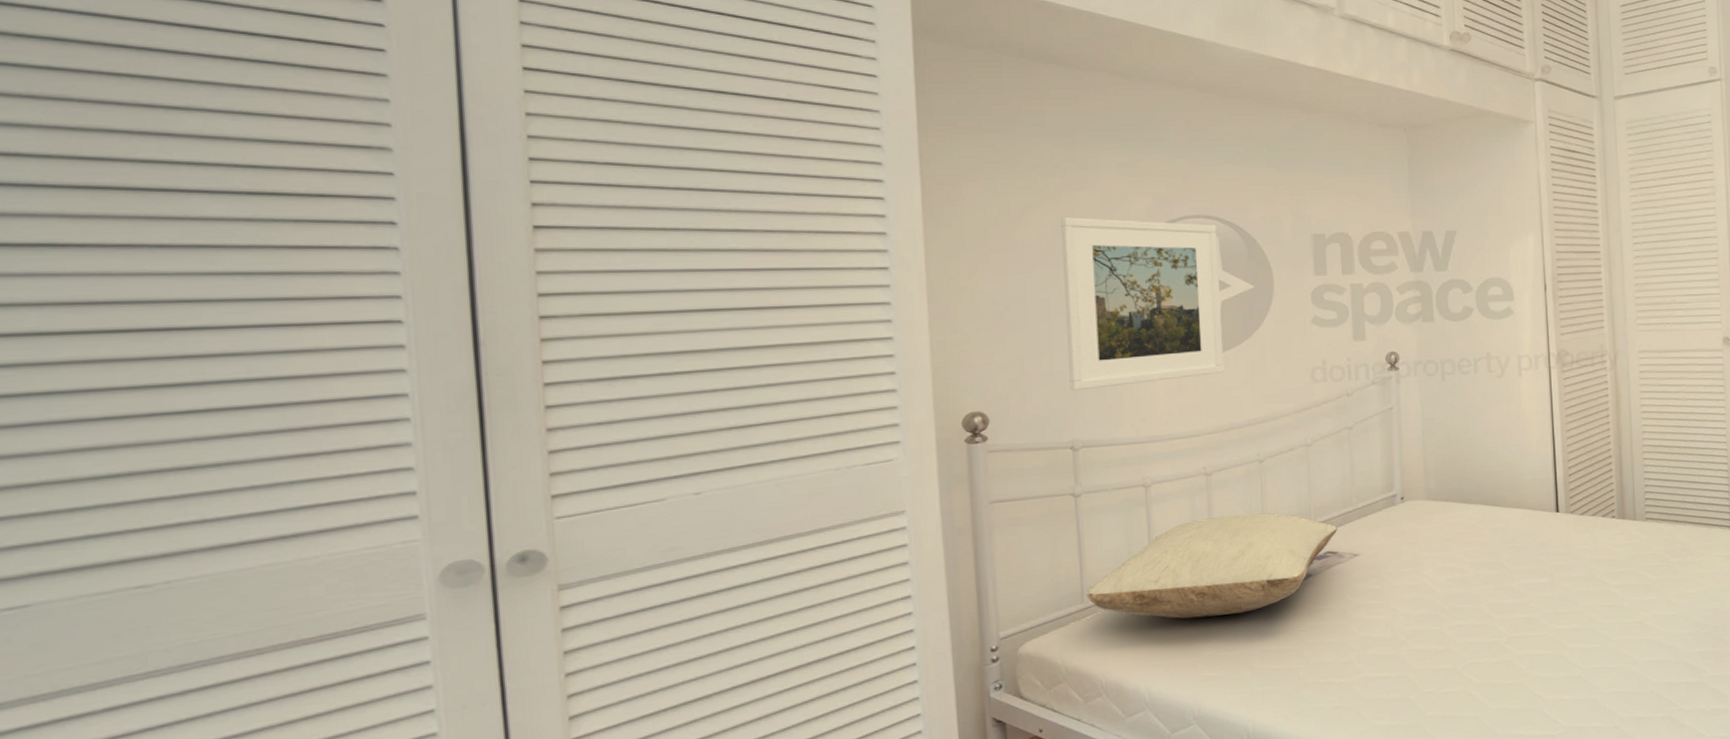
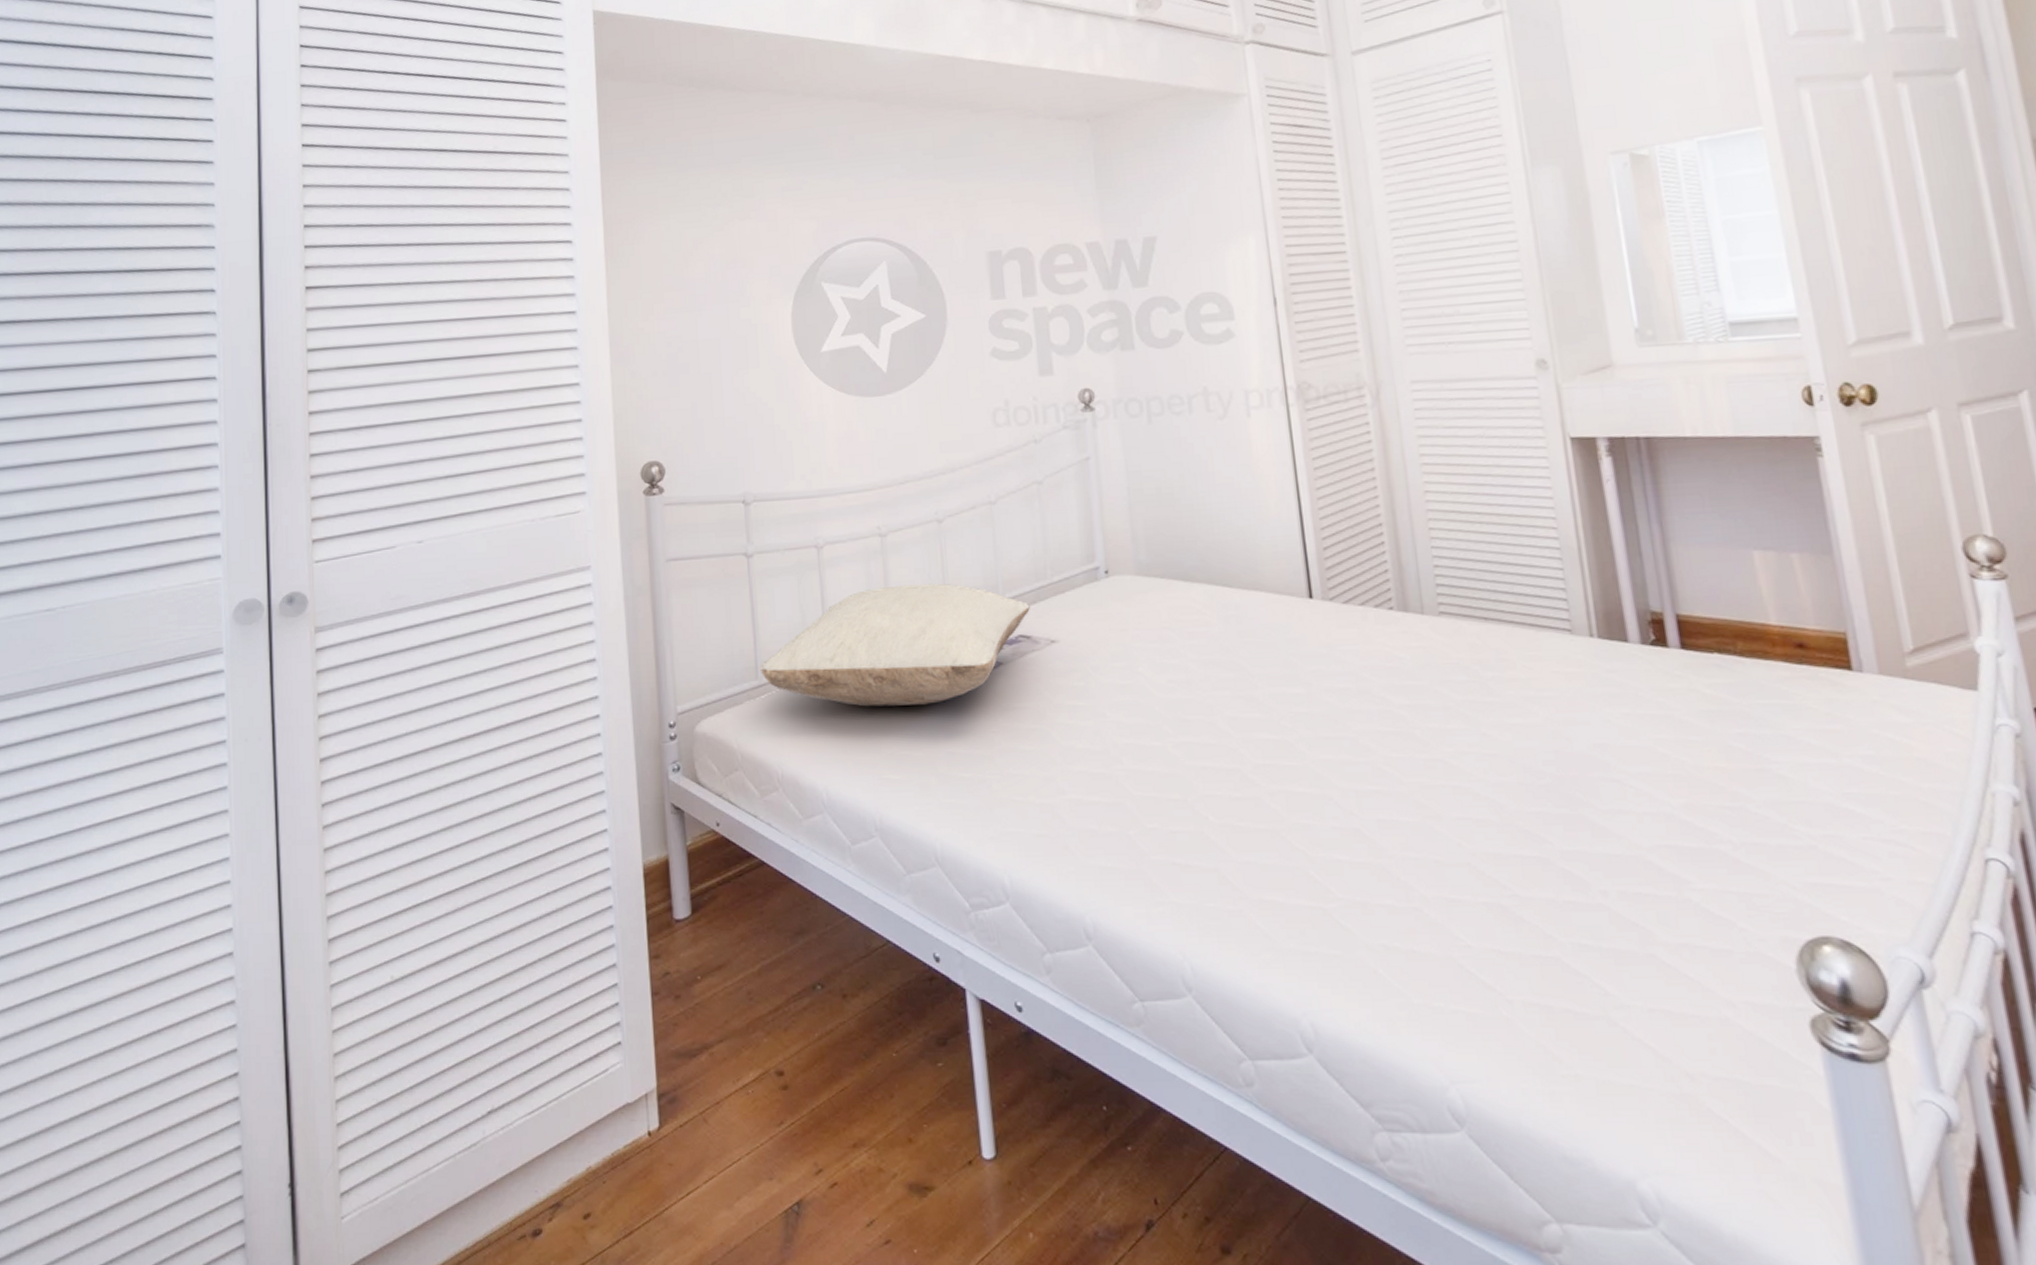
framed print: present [1061,217,1225,391] -> none [729,247,897,438]

